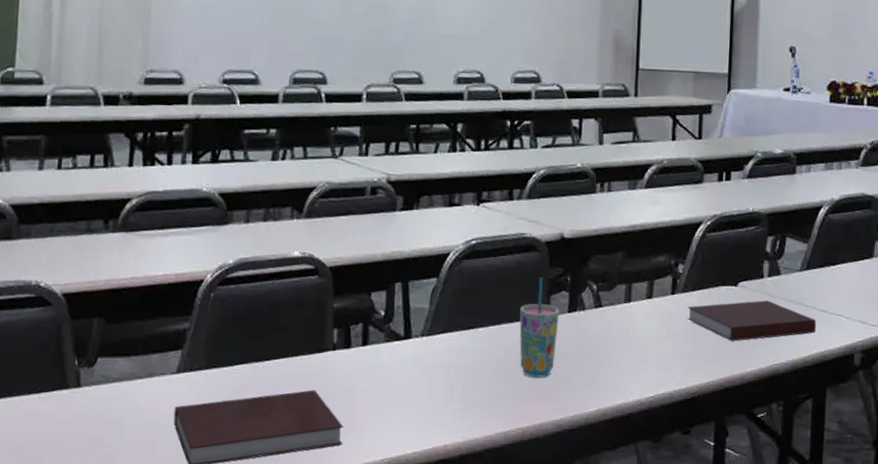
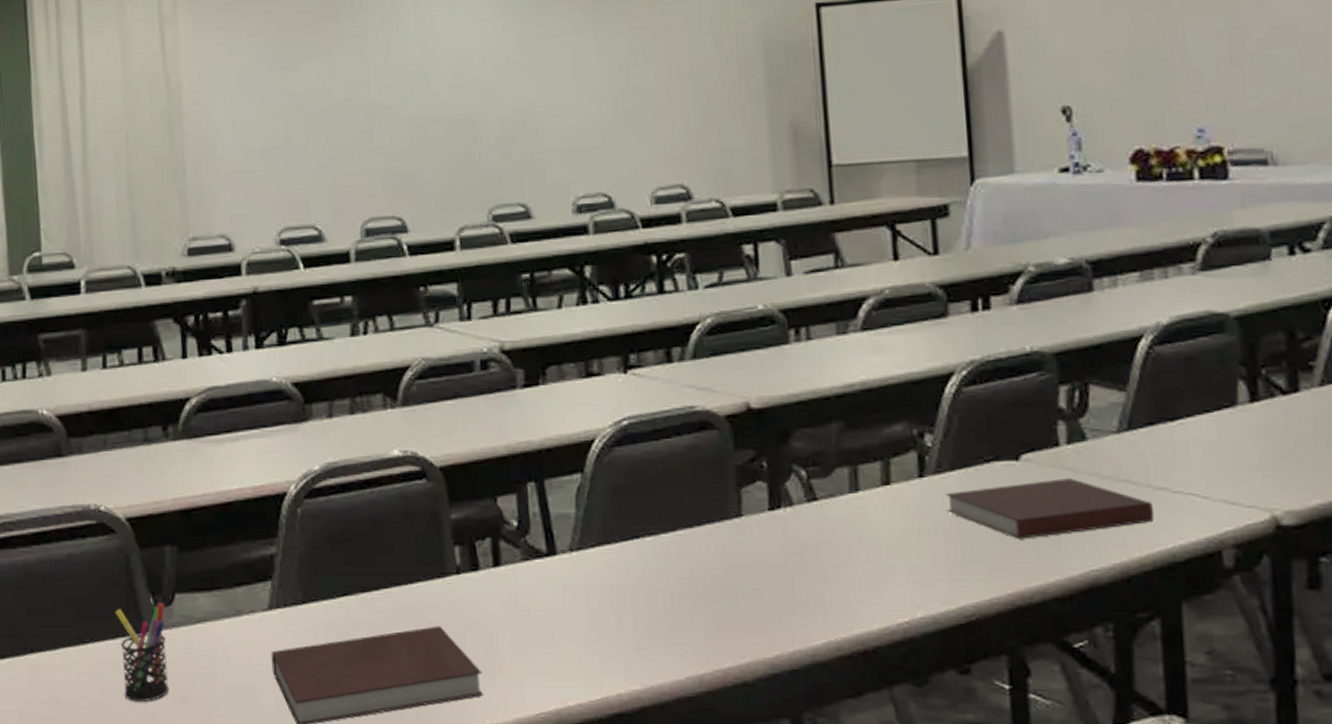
pen holder: none [42,364,87,446] -> present [115,603,170,702]
cup: present [519,277,560,378] -> none [699,463,758,602]

